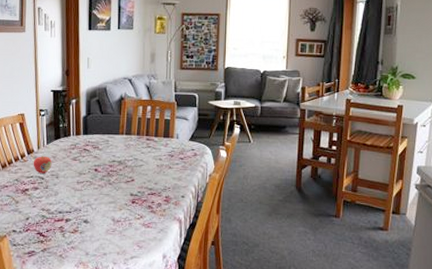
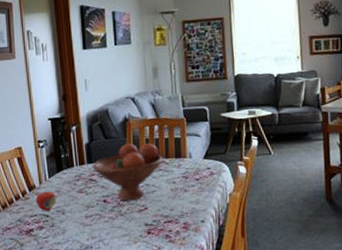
fruit bowl: none [87,120,153,172] -> present [92,143,164,201]

